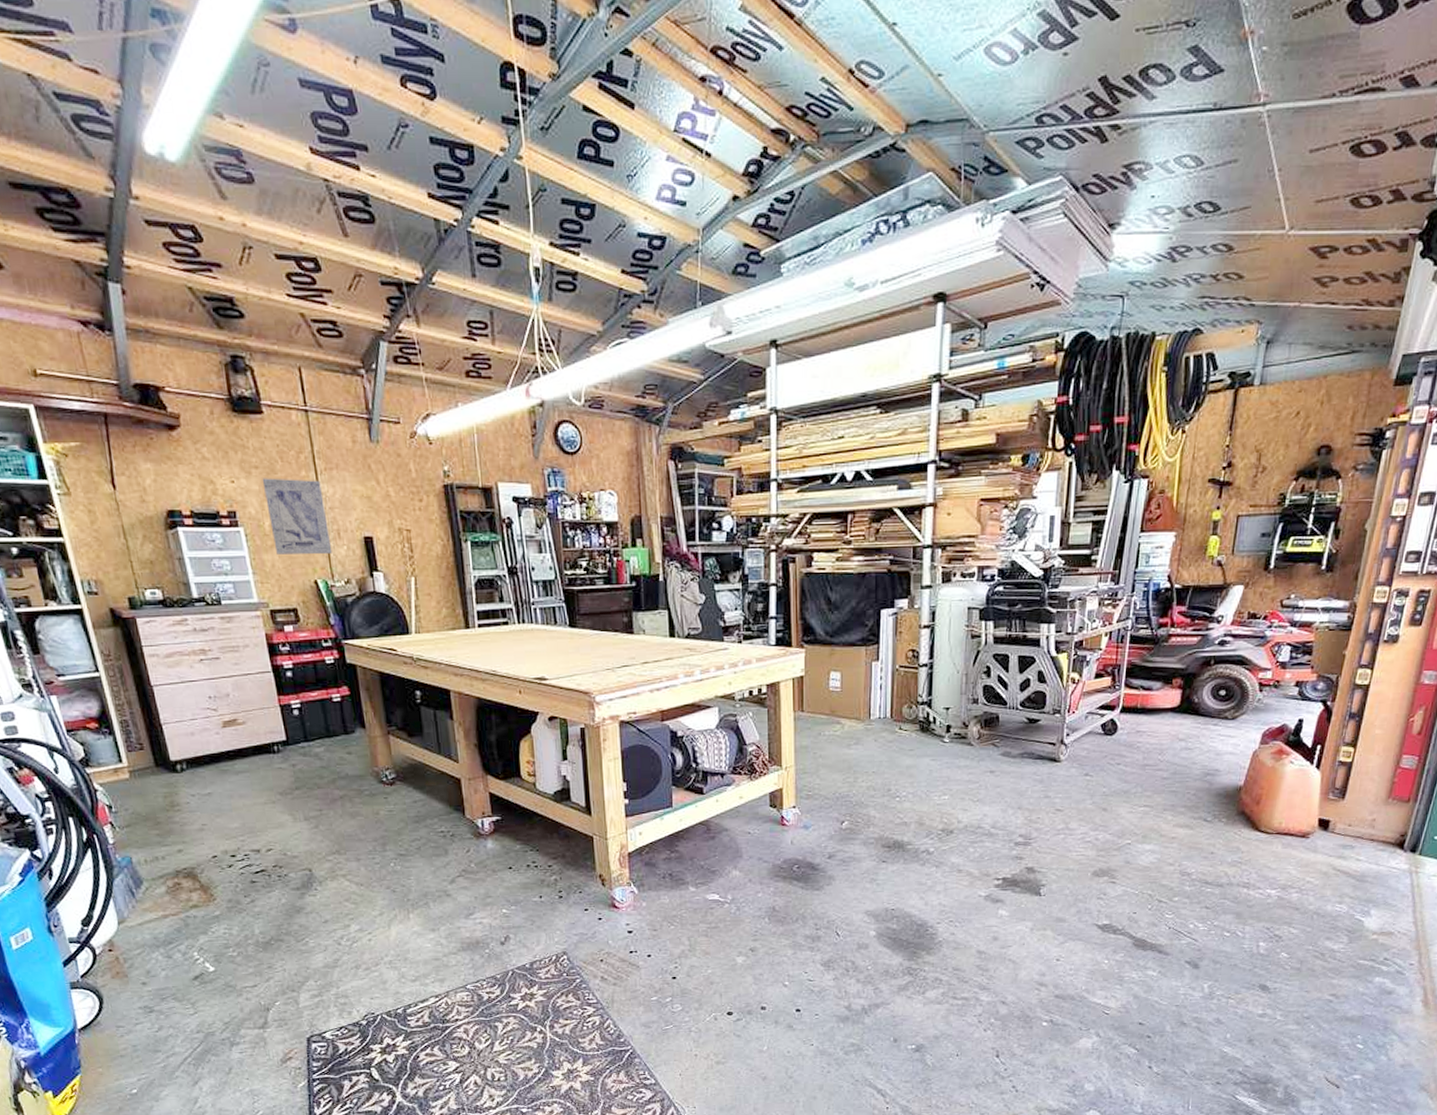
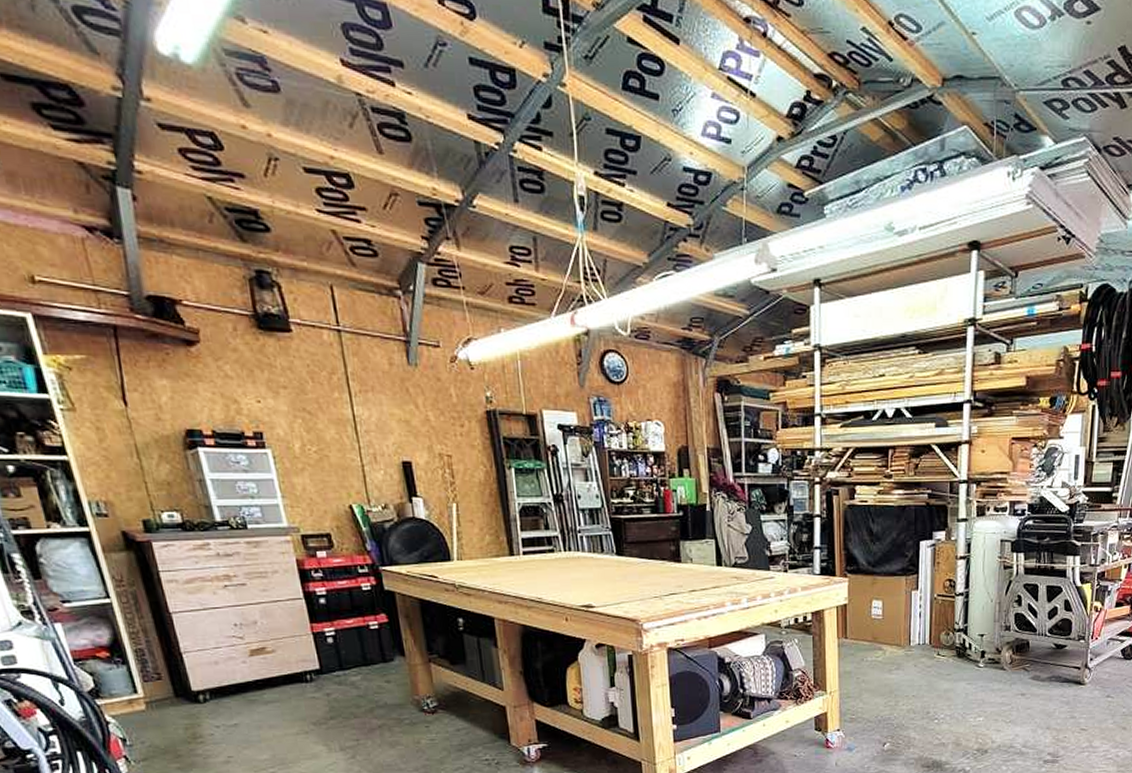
wall art: present [262,478,333,555] -> none [291,398,369,479]

